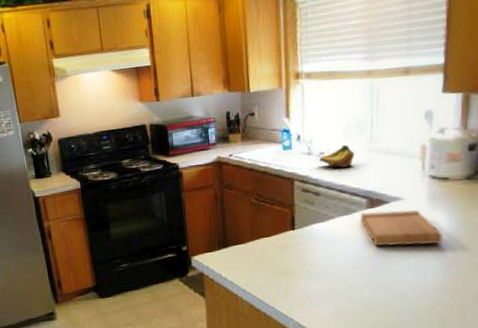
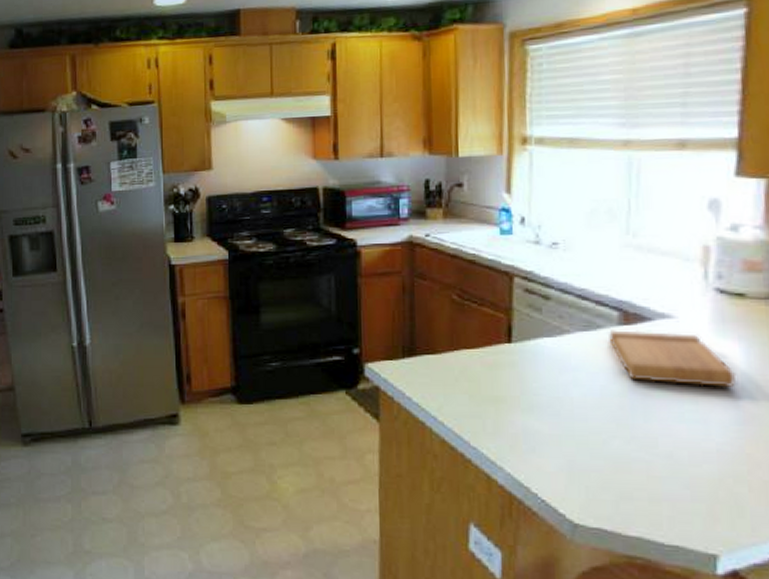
fruit: present [319,144,355,168] -> none [551,234,603,265]

